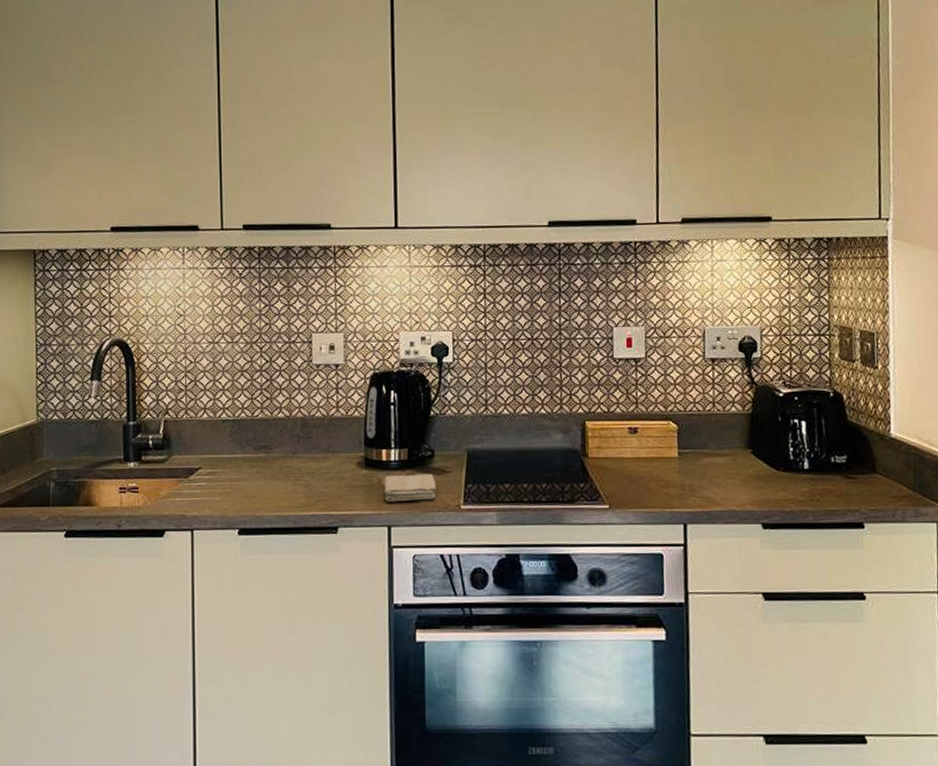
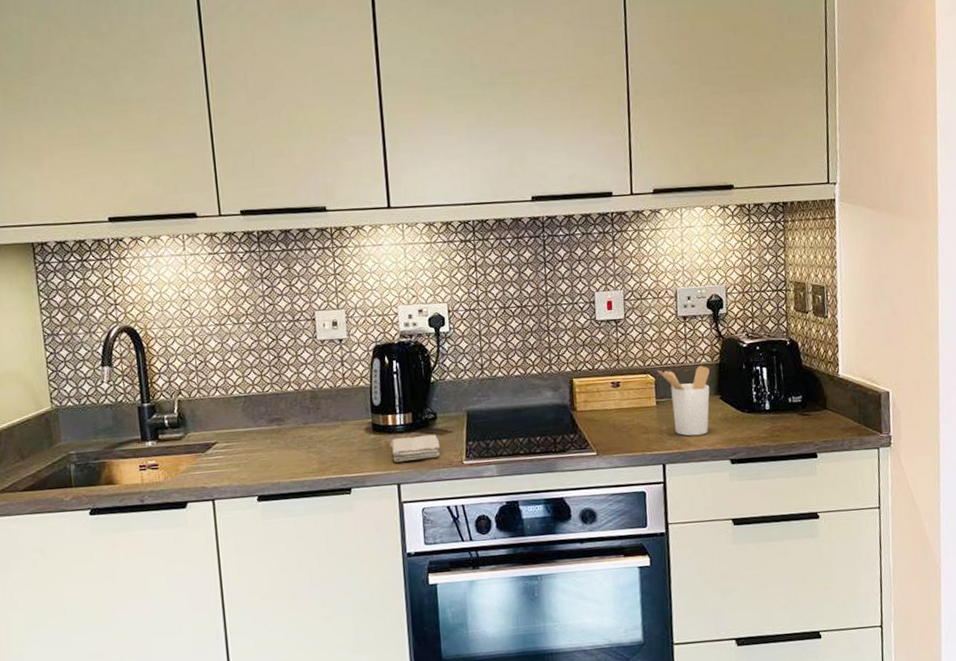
utensil holder: none [680,414,740,494] -> present [657,365,710,436]

